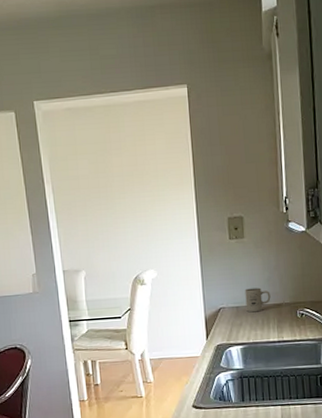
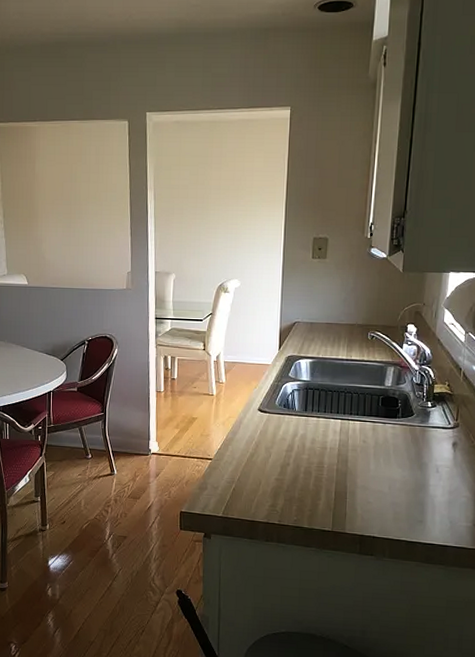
mug: present [245,287,271,313] -> none [320,306,345,330]

